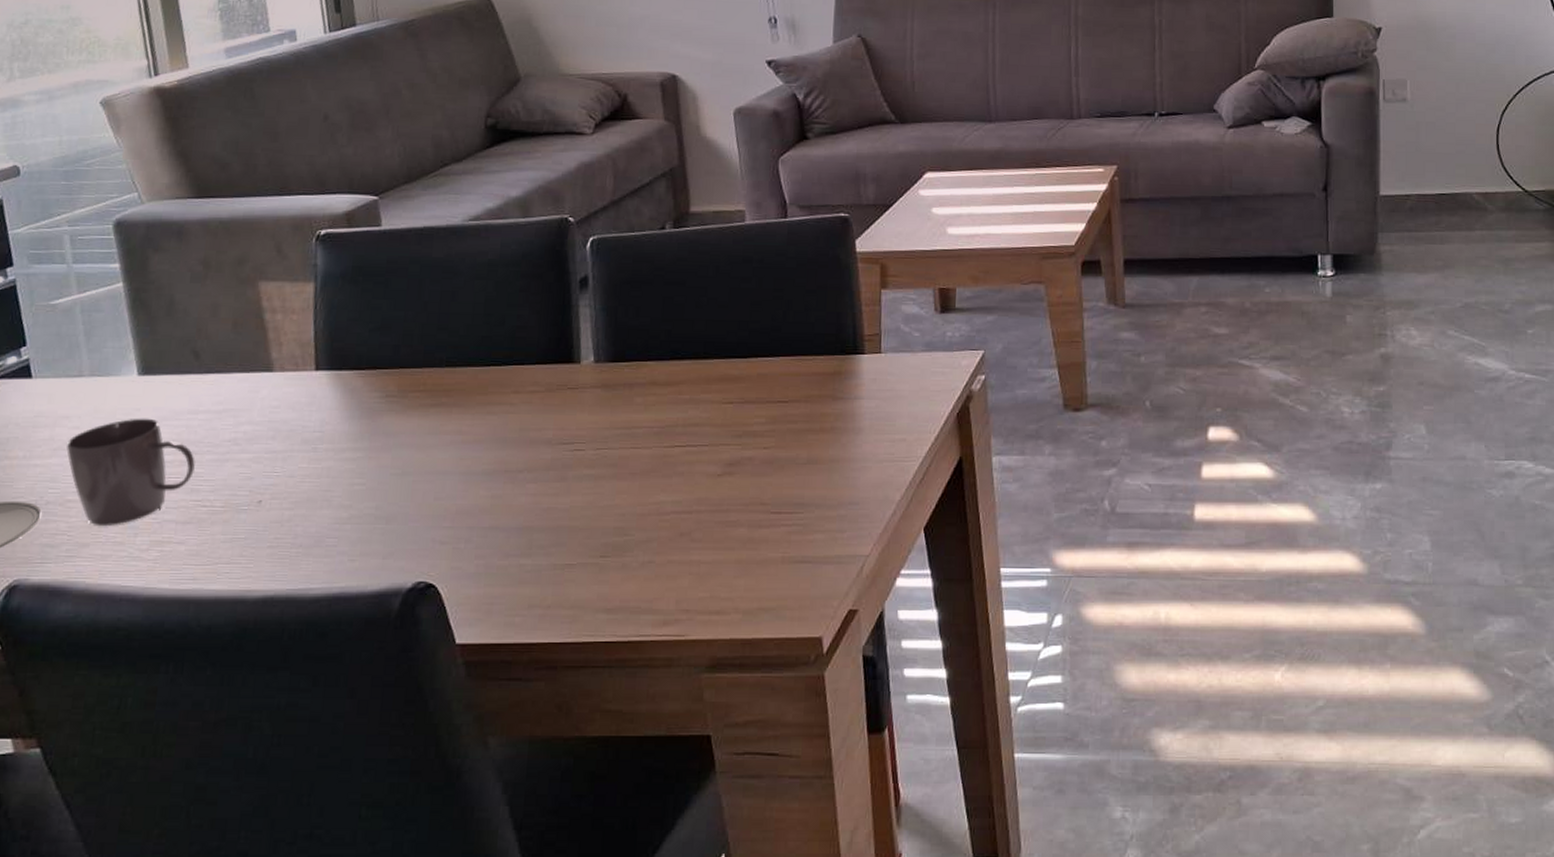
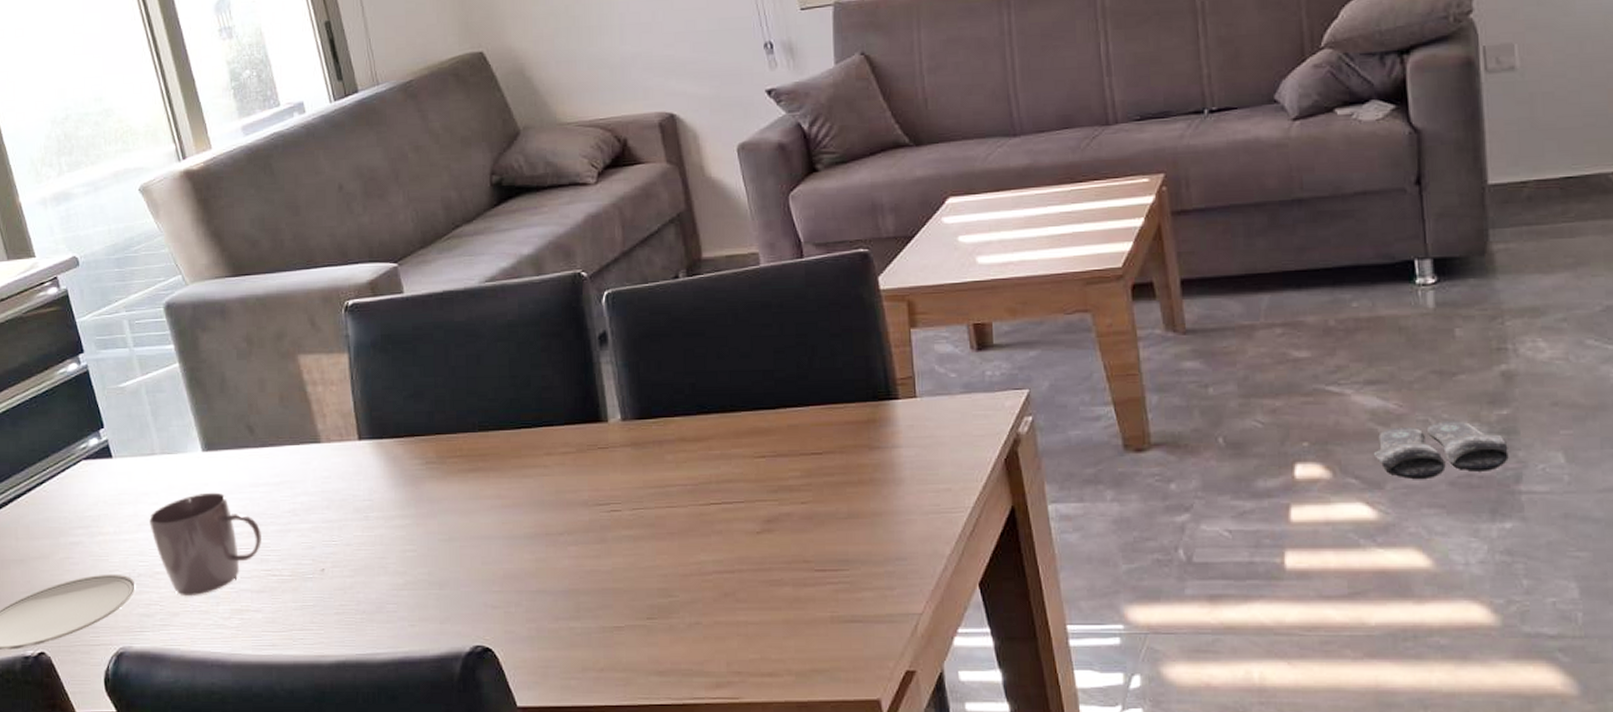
slippers: none [1274,394,1382,443] -> present [1373,421,1509,479]

